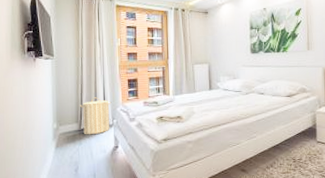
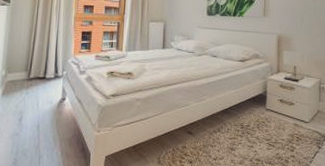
laundry hamper: present [79,97,112,135] -> none [30,47,64,85]

